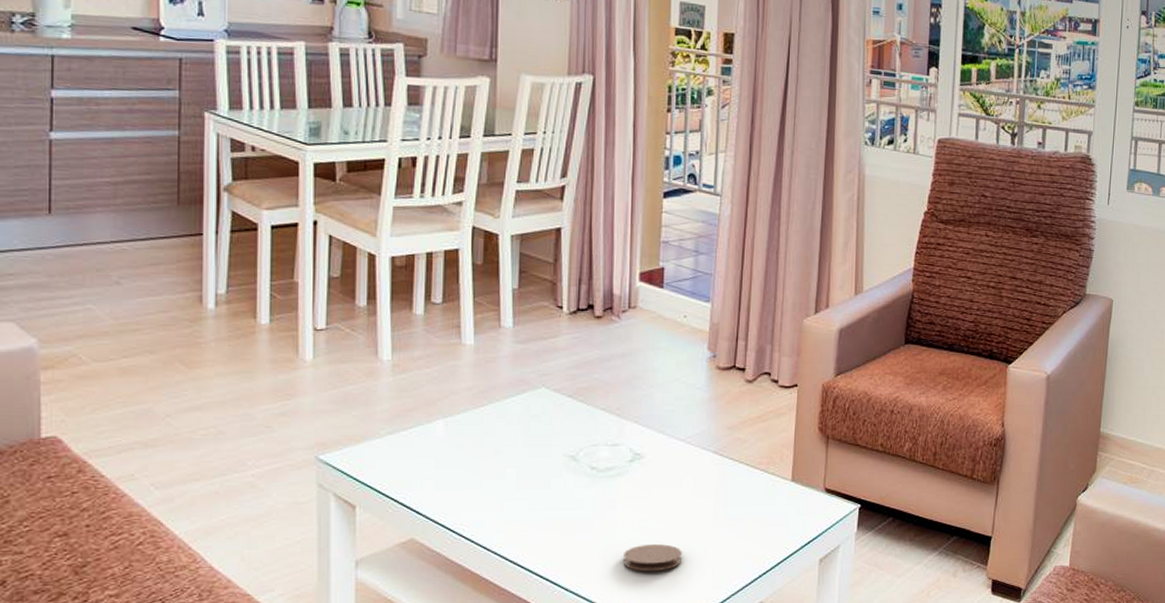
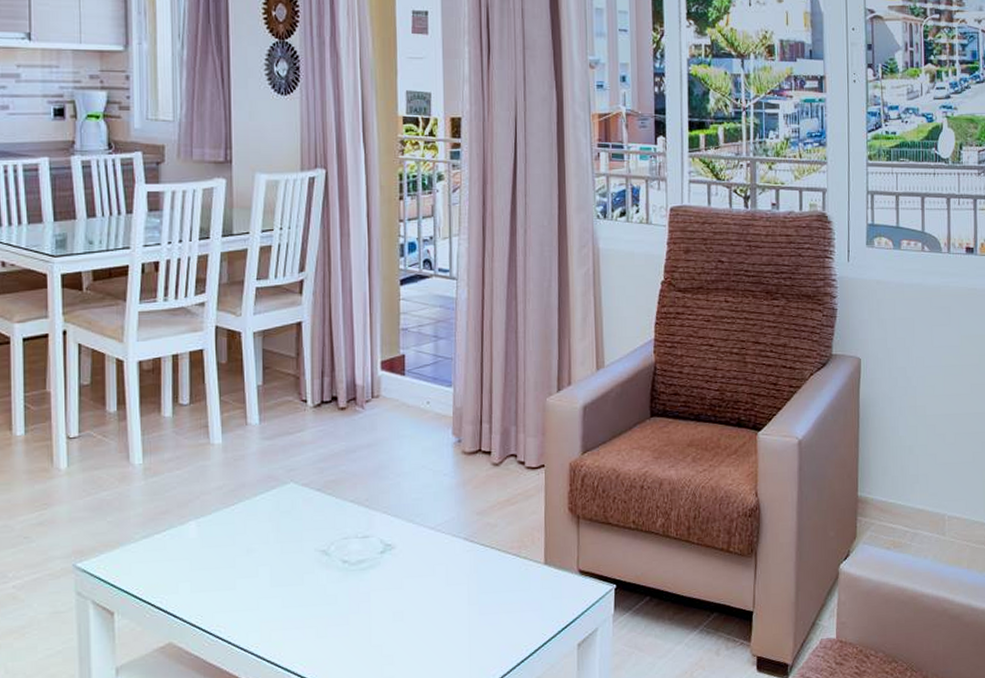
coaster: present [623,543,682,572] -> none [380,635,438,665]

